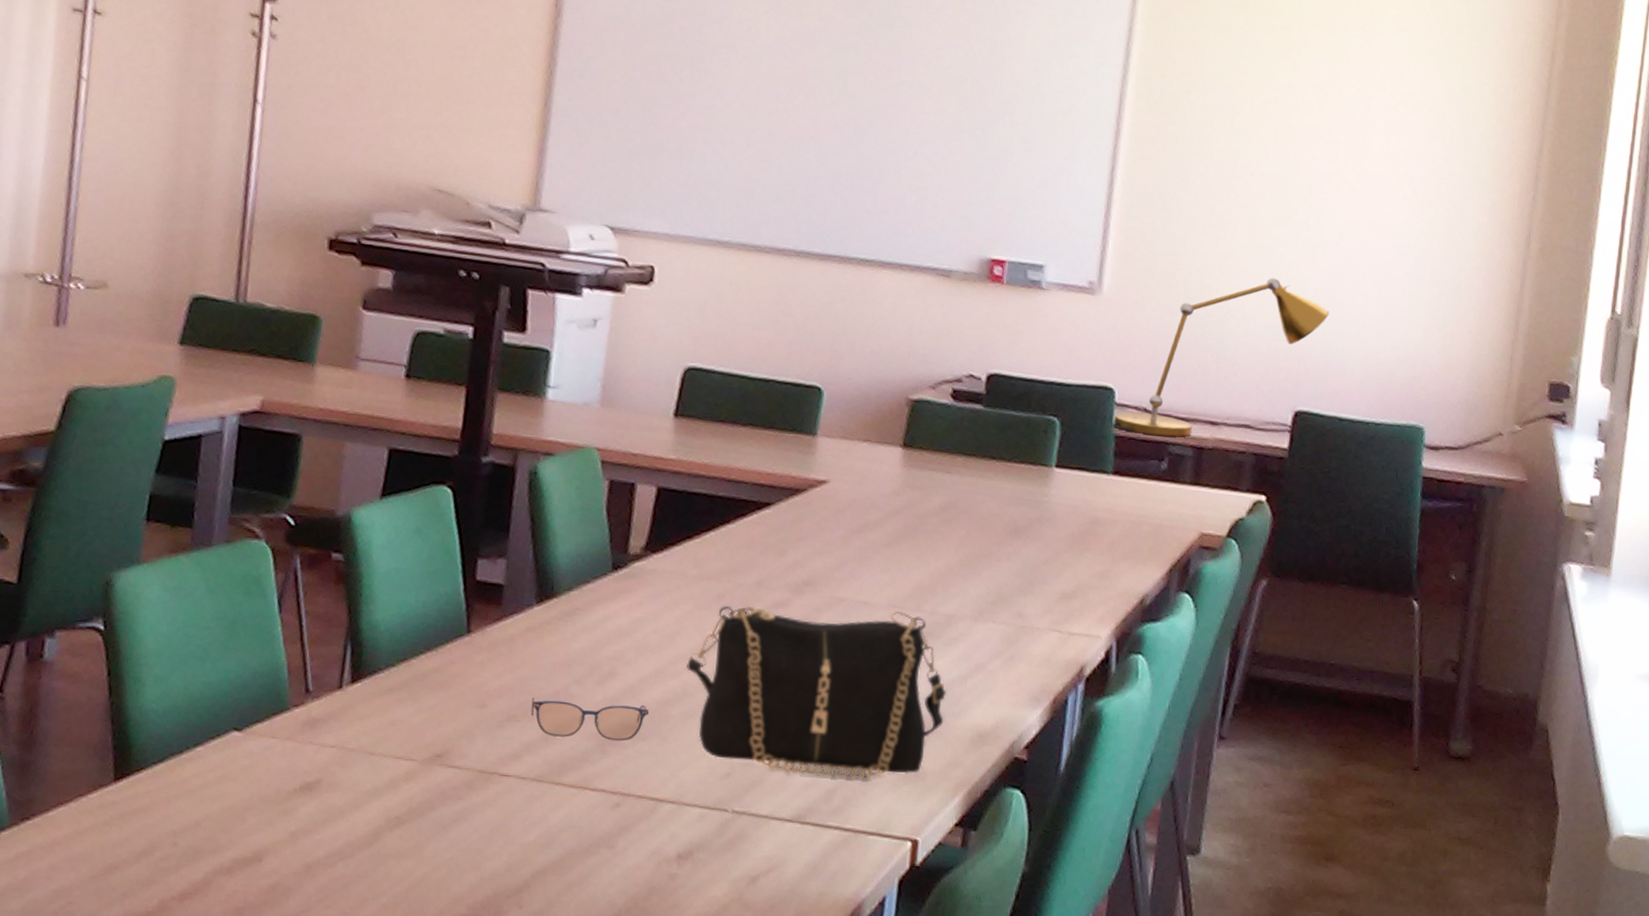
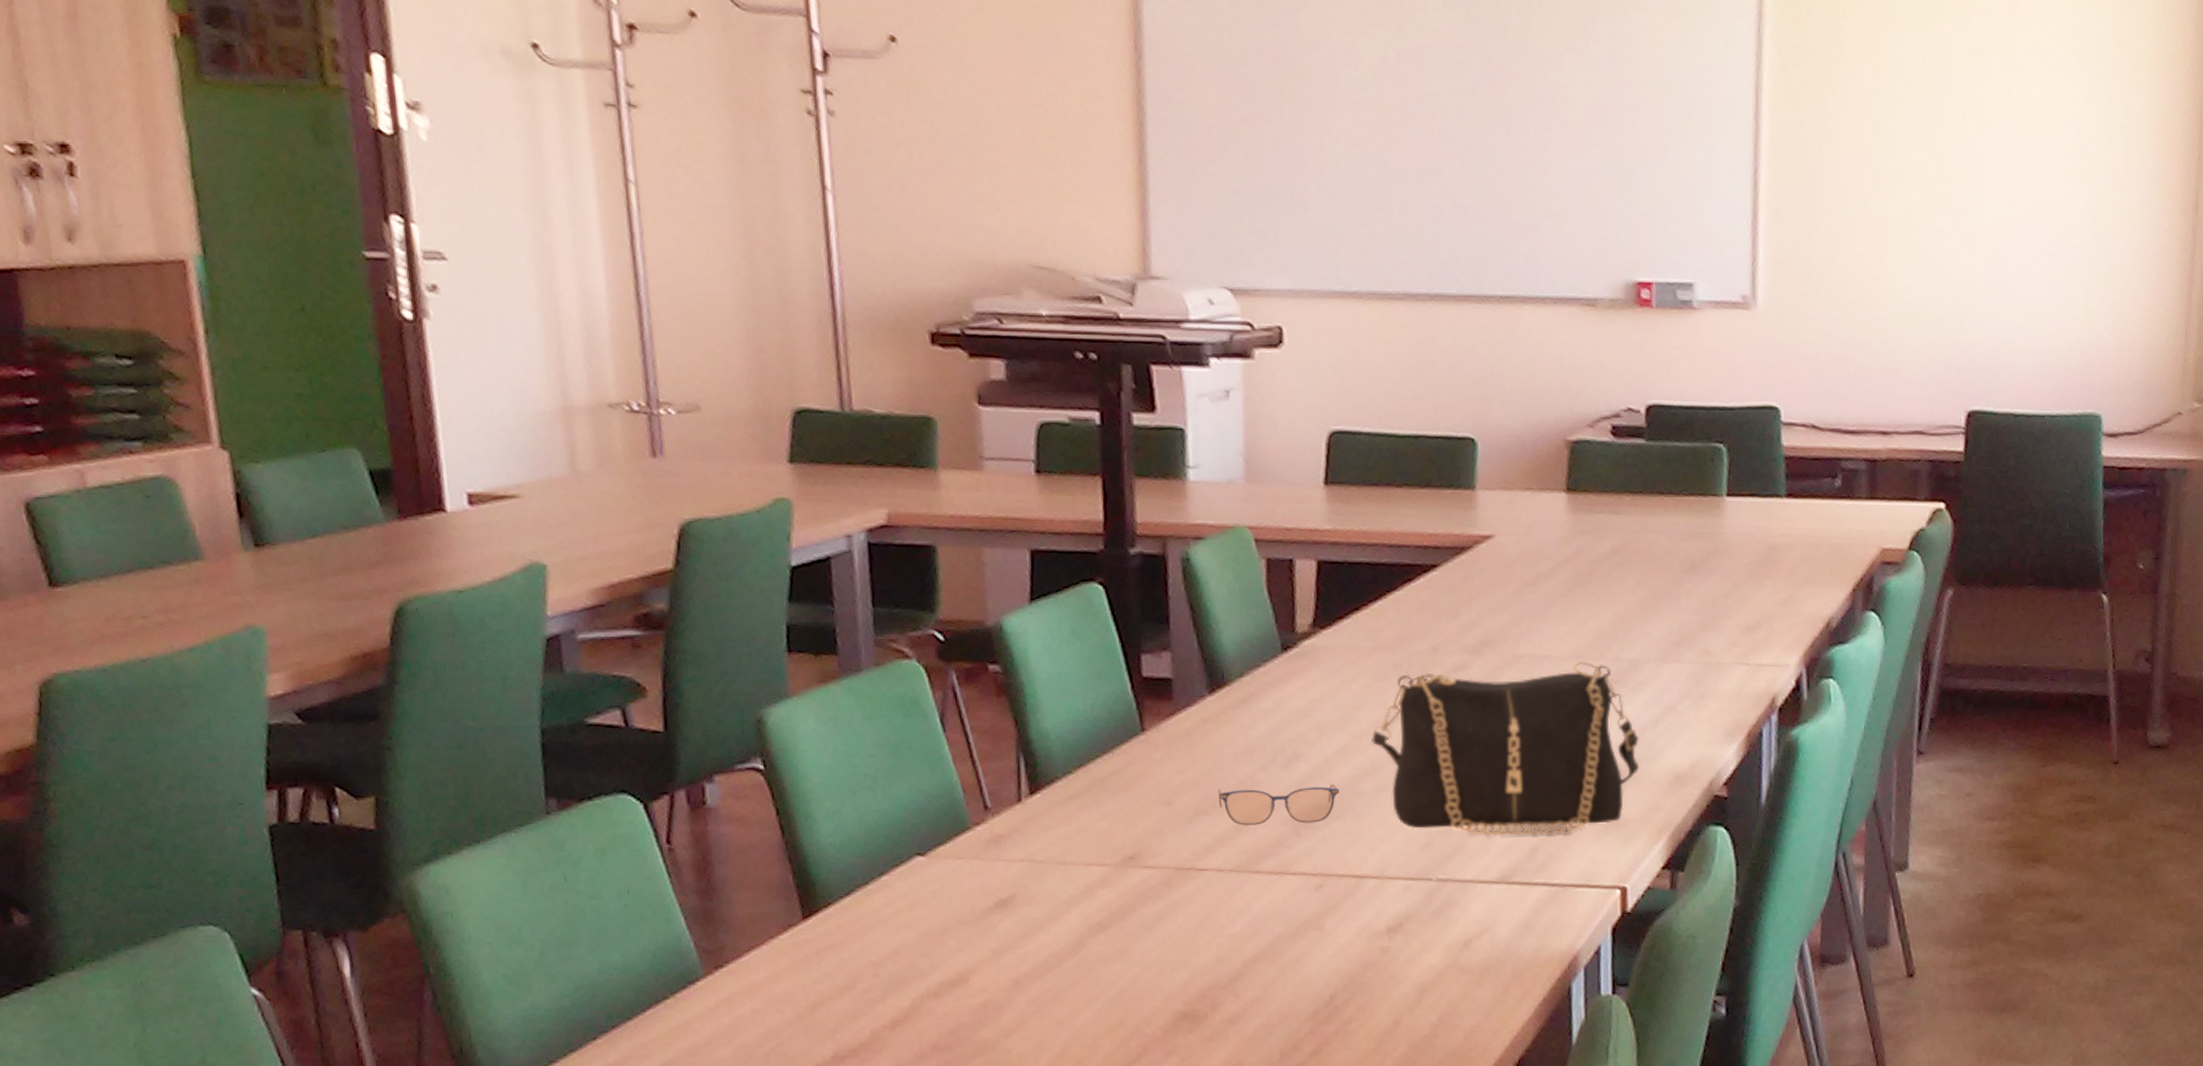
desk lamp: present [1113,278,1329,437] -> none [1782,272,1995,452]

